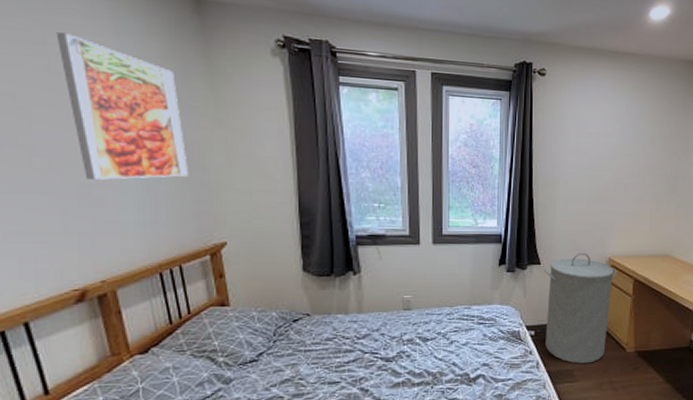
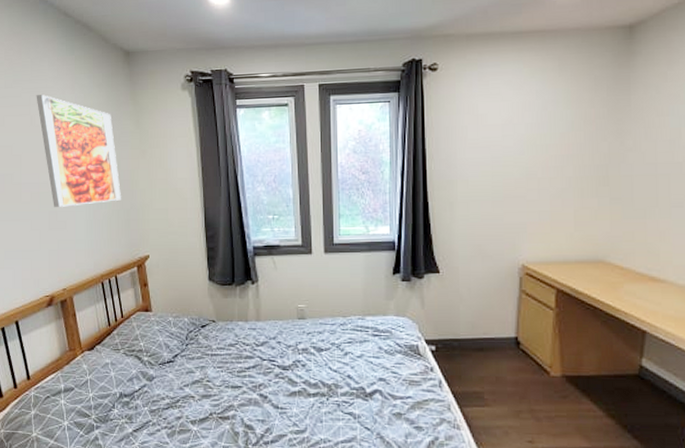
laundry hamper: present [544,253,617,364] -> none [444,259,534,386]

